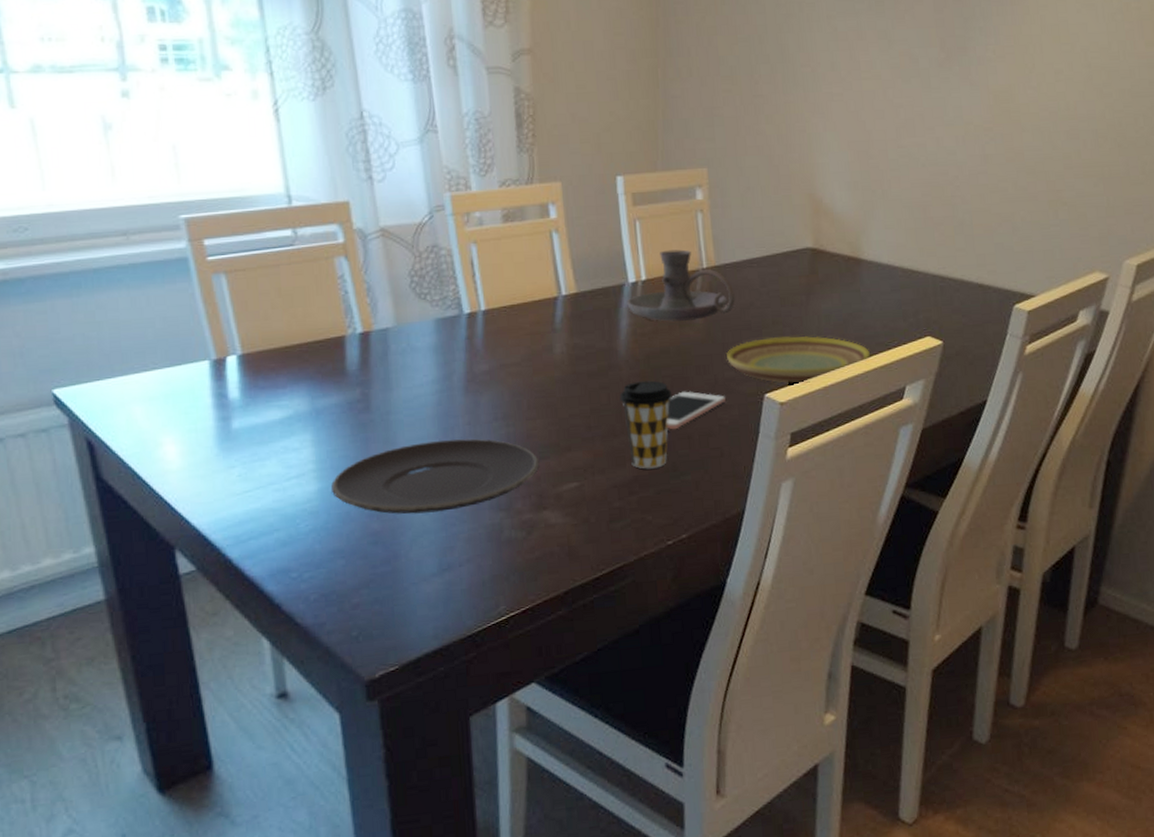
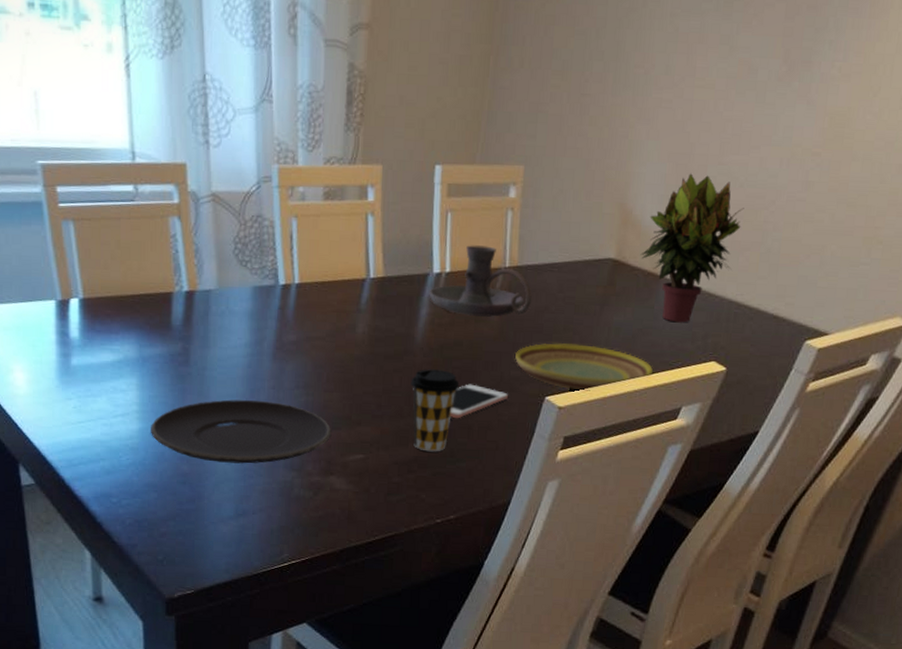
potted plant: none [837,158,931,303] -> present [640,173,744,323]

